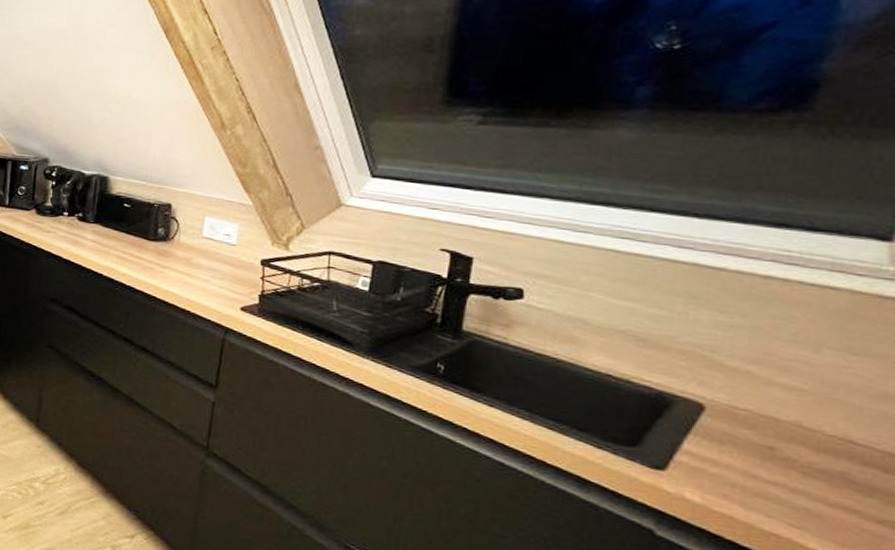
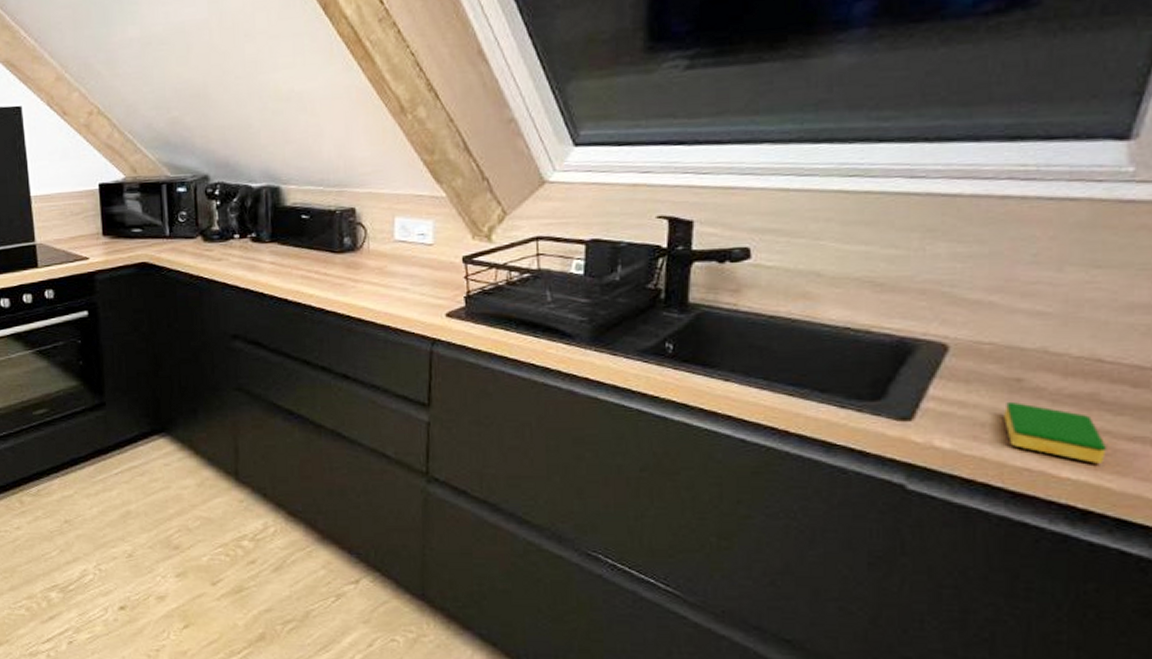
dish sponge: none [755,467,855,541] -> present [1004,401,1106,463]

